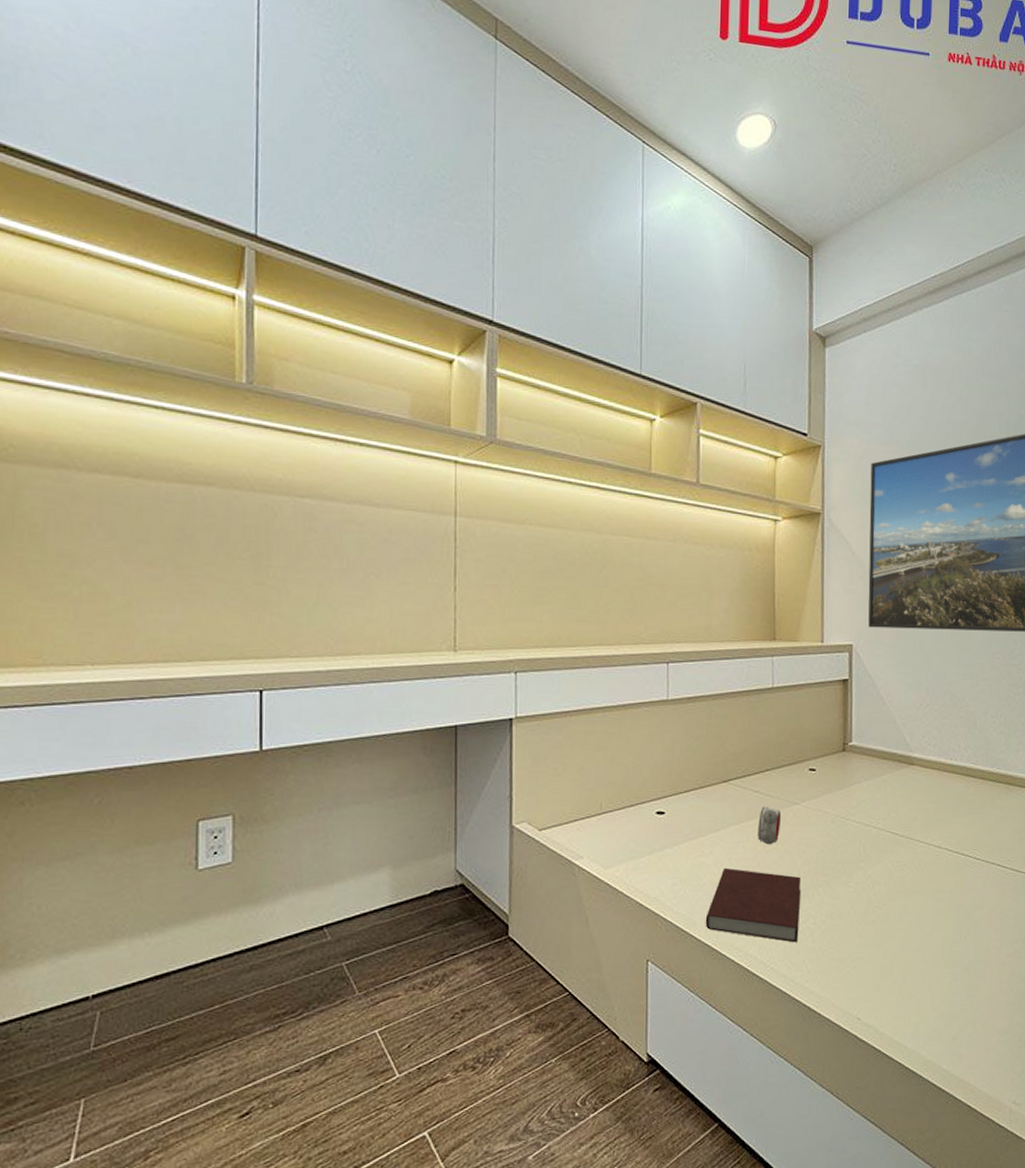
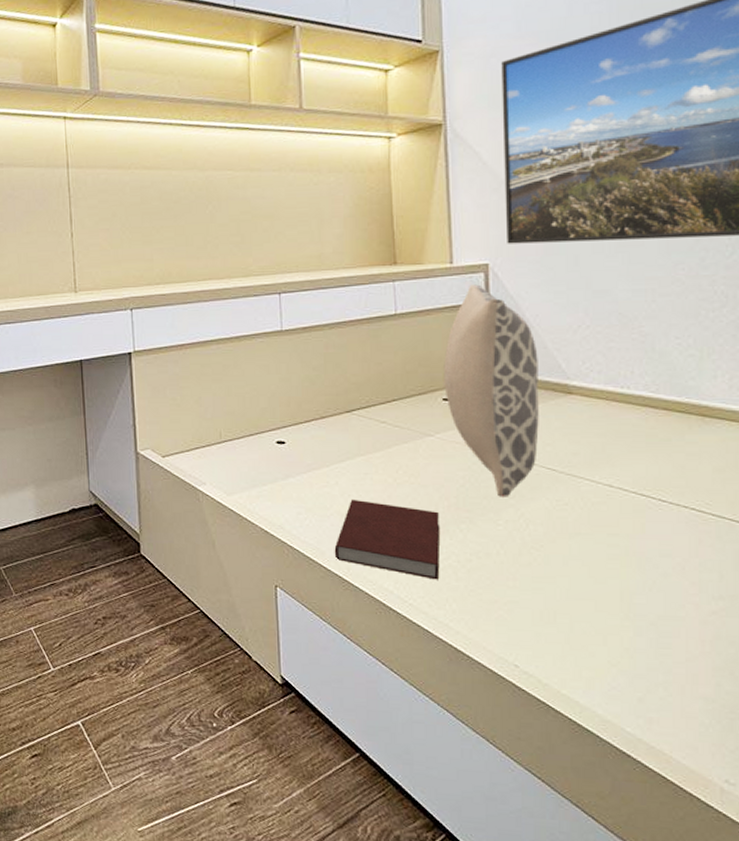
alarm clock: present [758,806,781,845] -> none [387,437,412,478]
pillow: none [811,663,889,861] -> present [444,284,539,497]

